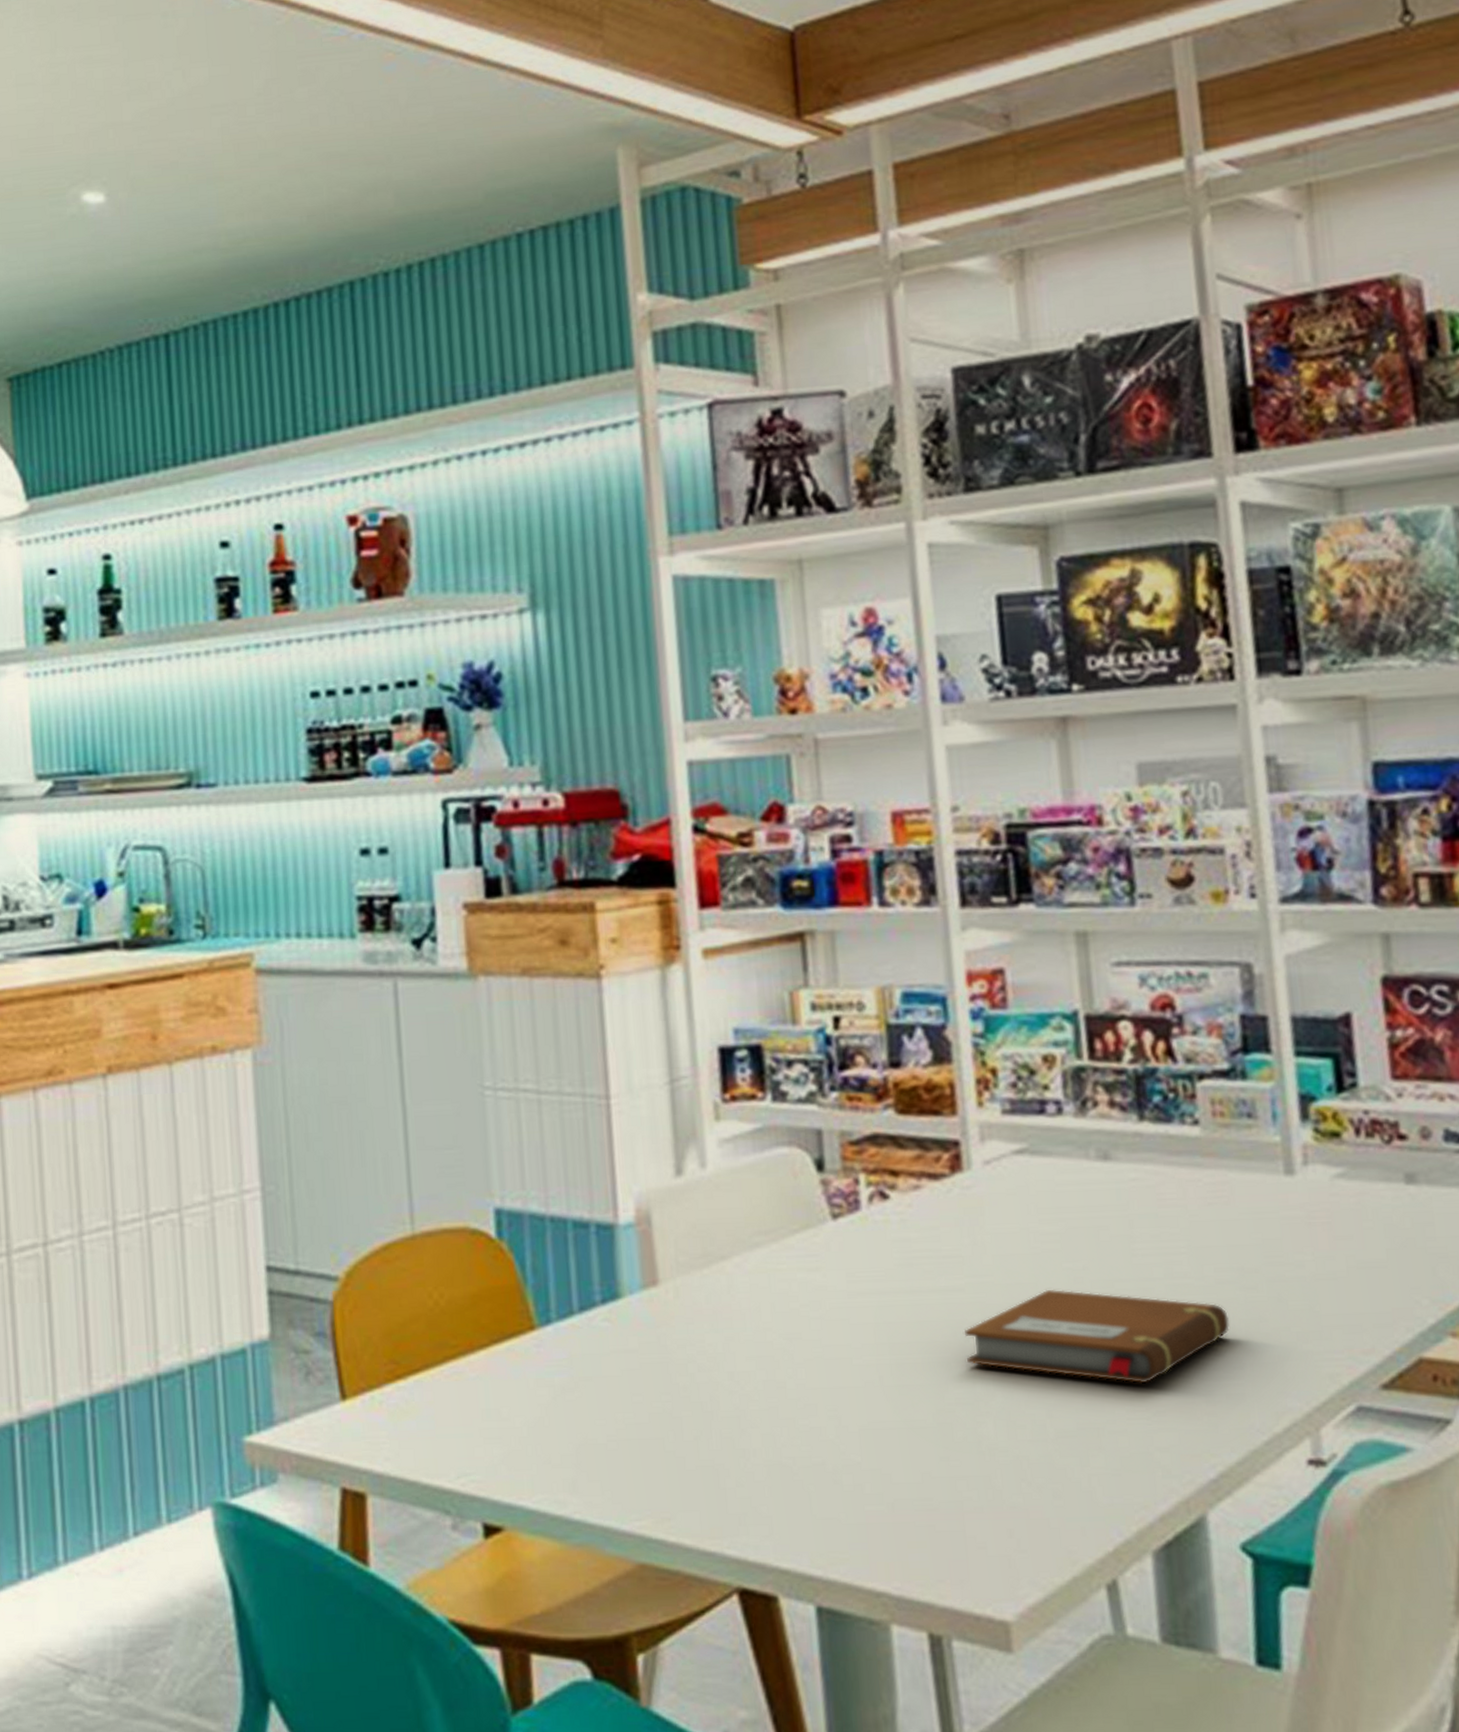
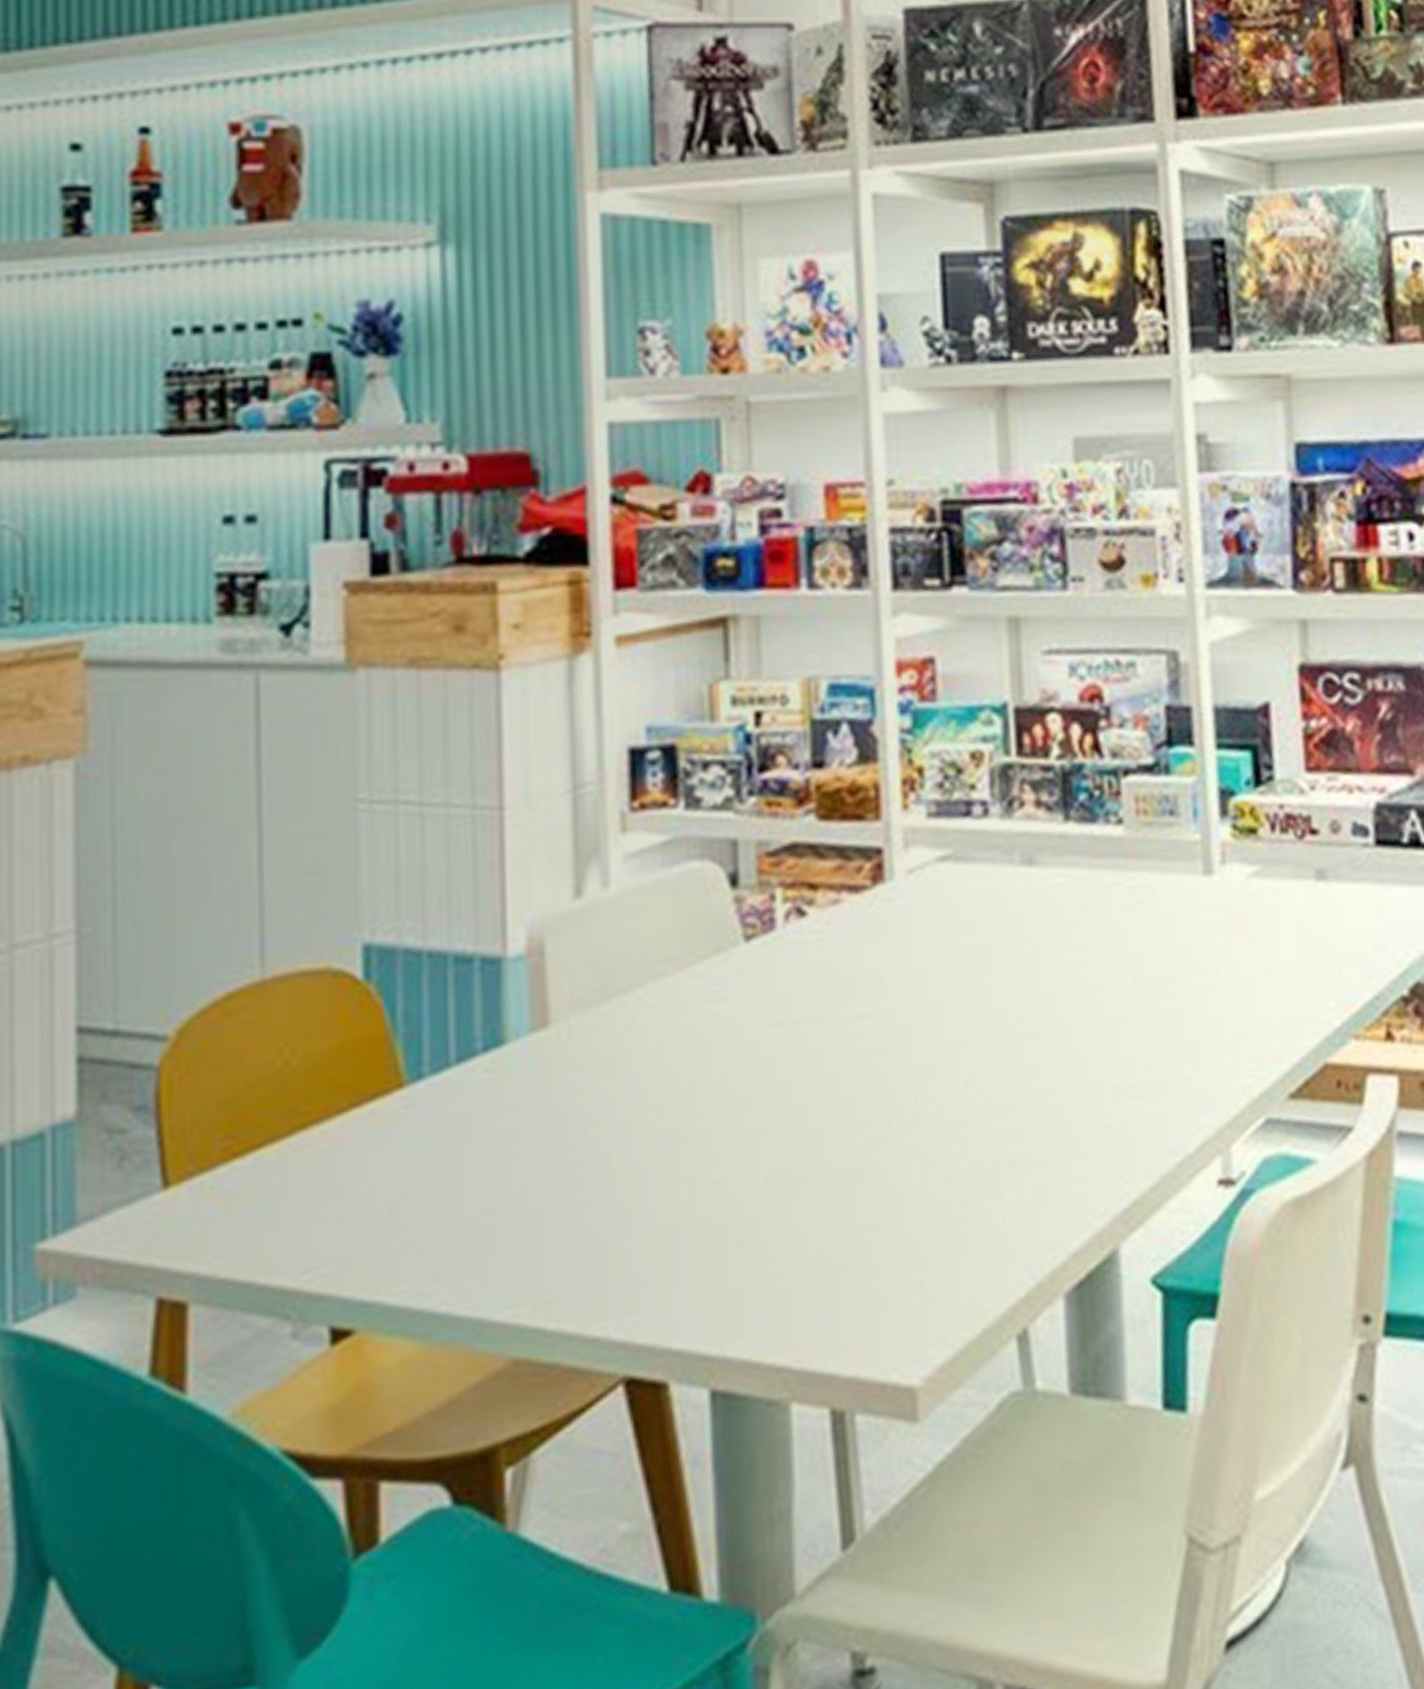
notebook: present [965,1289,1230,1384] -> none [881,1009,1147,1109]

